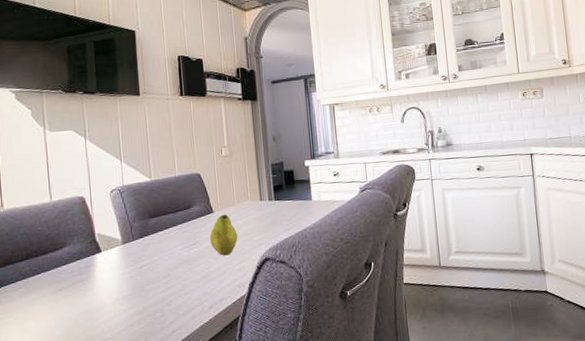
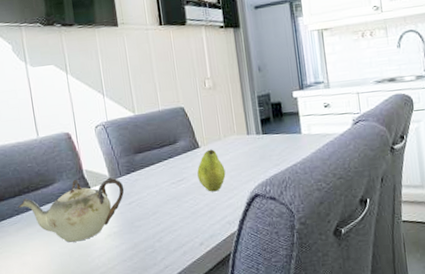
teapot: none [24,241,136,307] -> present [18,177,125,243]

